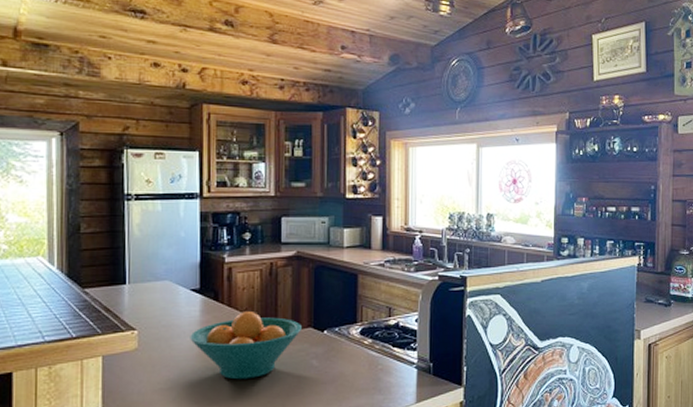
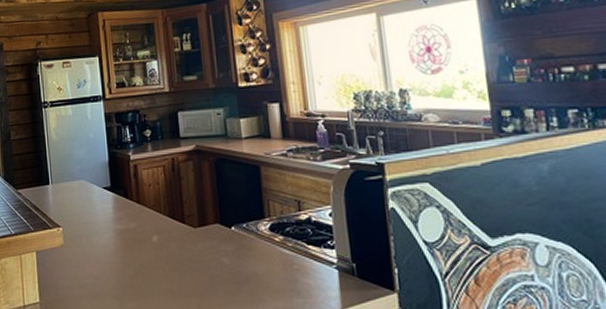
fruit bowl: present [190,310,302,380] -> none [106,207,209,277]

